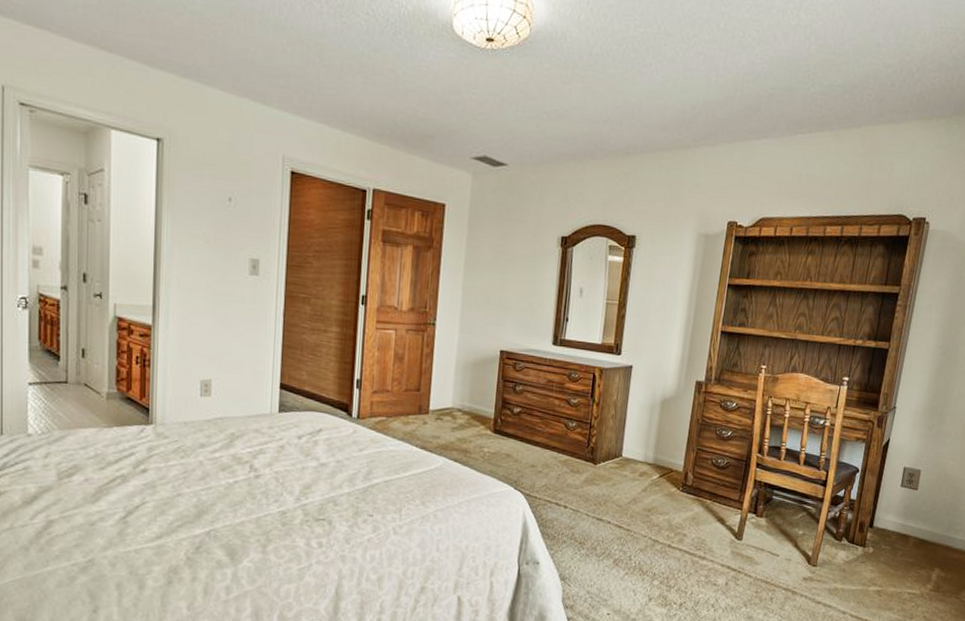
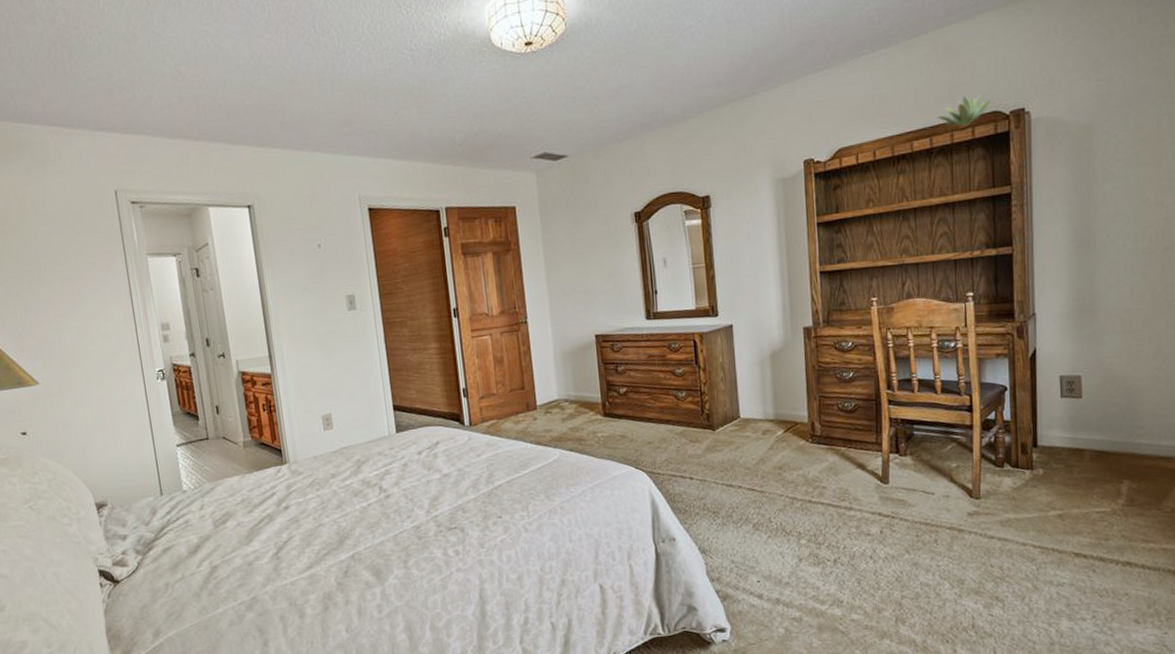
decorative plant: none [851,194,899,223] -> present [937,93,990,127]

